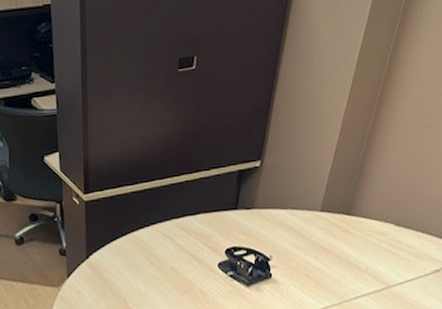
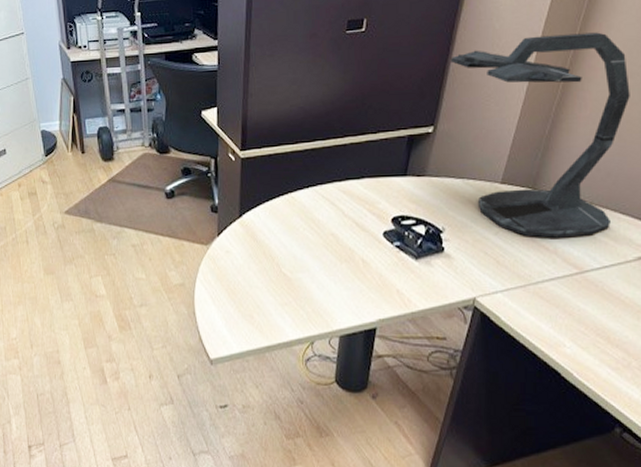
desk lamp: none [274,62,431,259] -> present [450,32,630,238]

